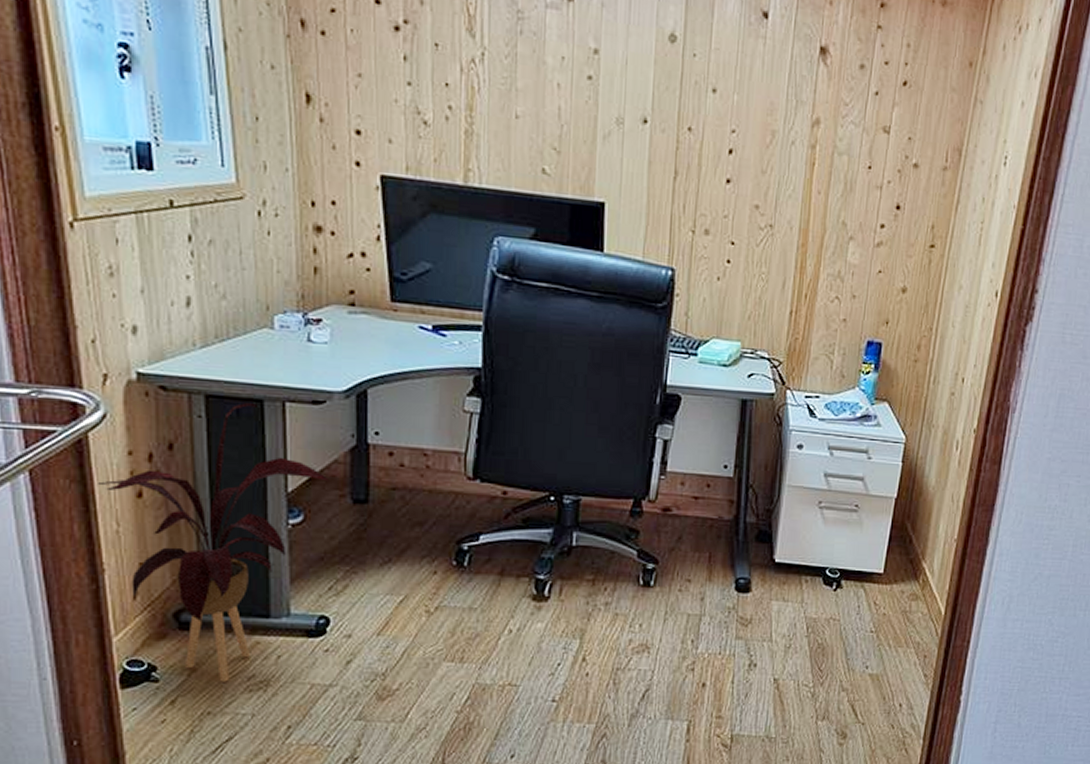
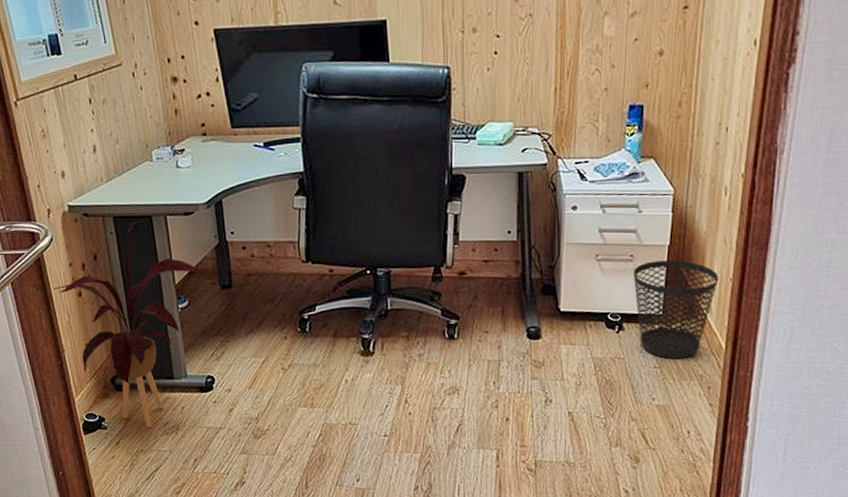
wastebasket: none [856,514,943,624] -> present [634,260,718,359]

